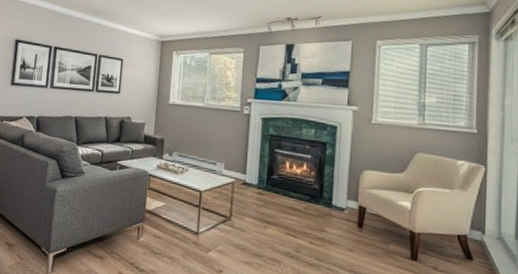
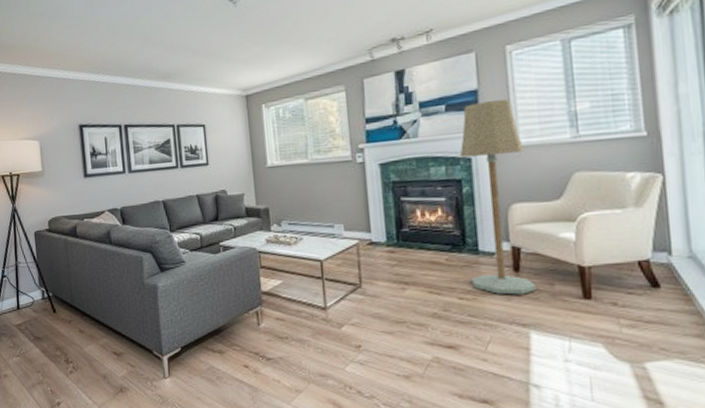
floor lamp: none [322,82,380,248] -> present [459,99,536,295]

